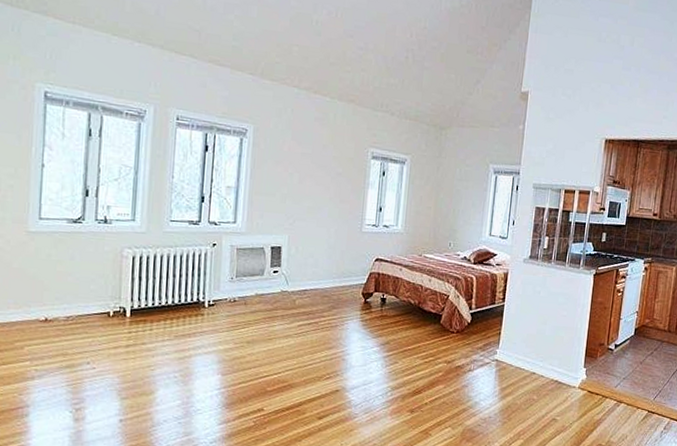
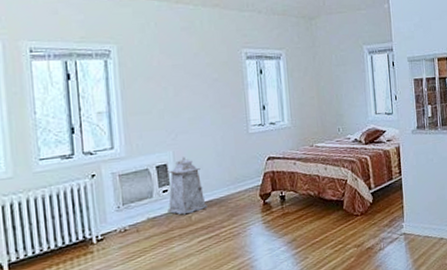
lantern: none [275,242,312,298] -> present [168,157,208,215]

